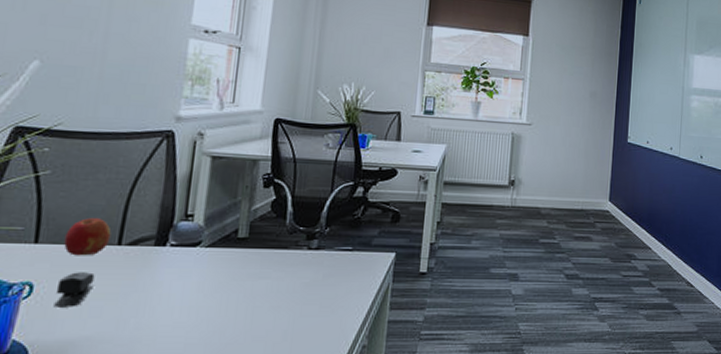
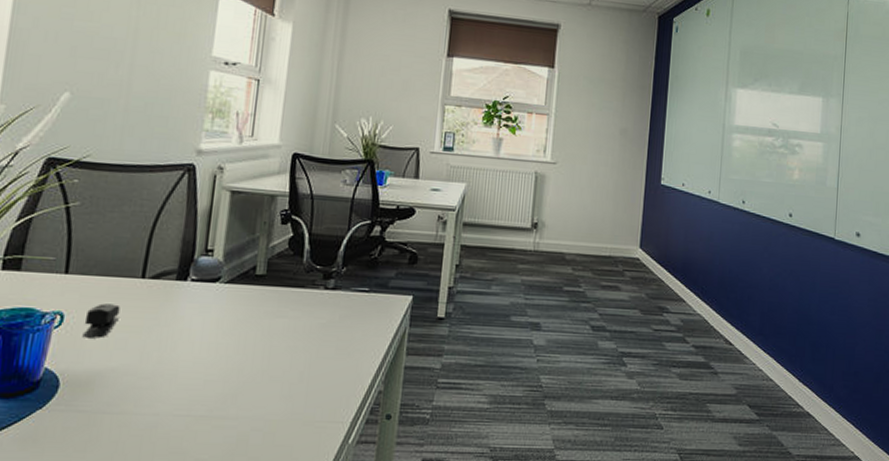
fruit: present [64,218,112,256] -> none [92,250,136,288]

